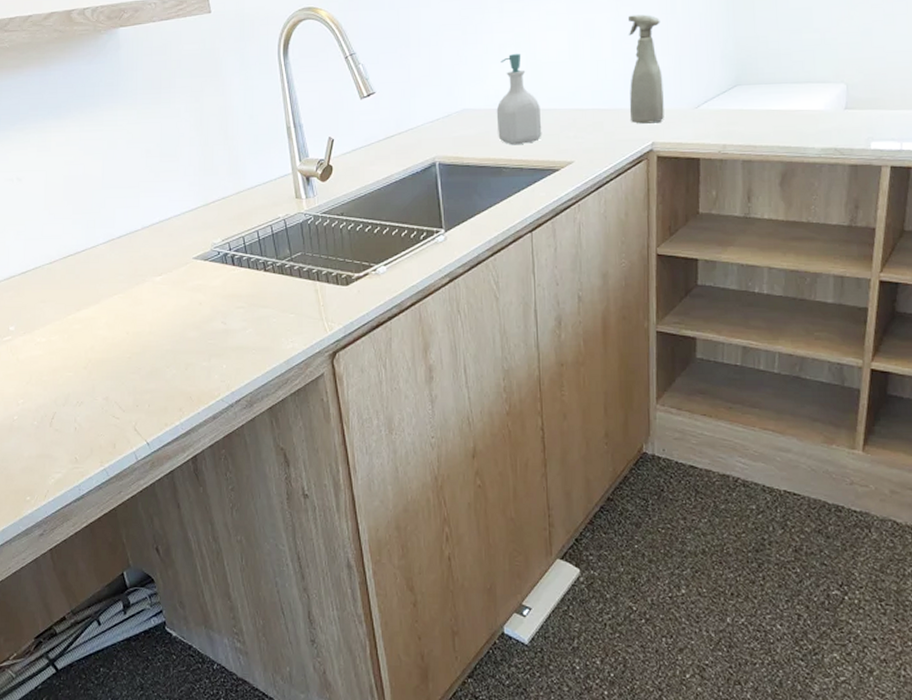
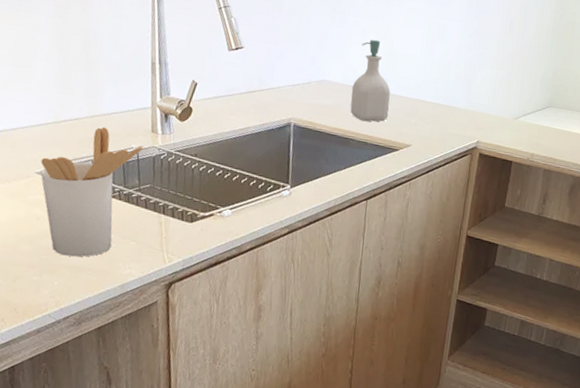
utensil holder: none [196,201,289,337] -> present [40,127,143,257]
spray bottle: present [628,14,664,124] -> none [463,29,499,125]

